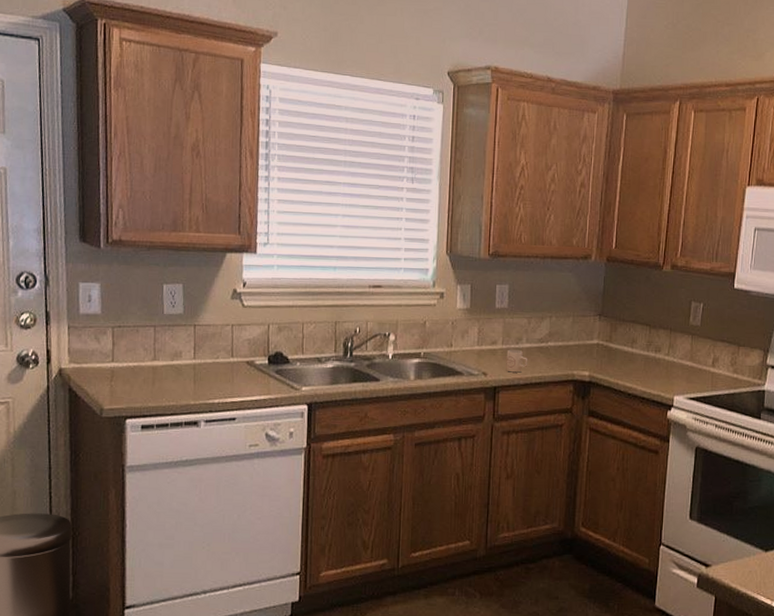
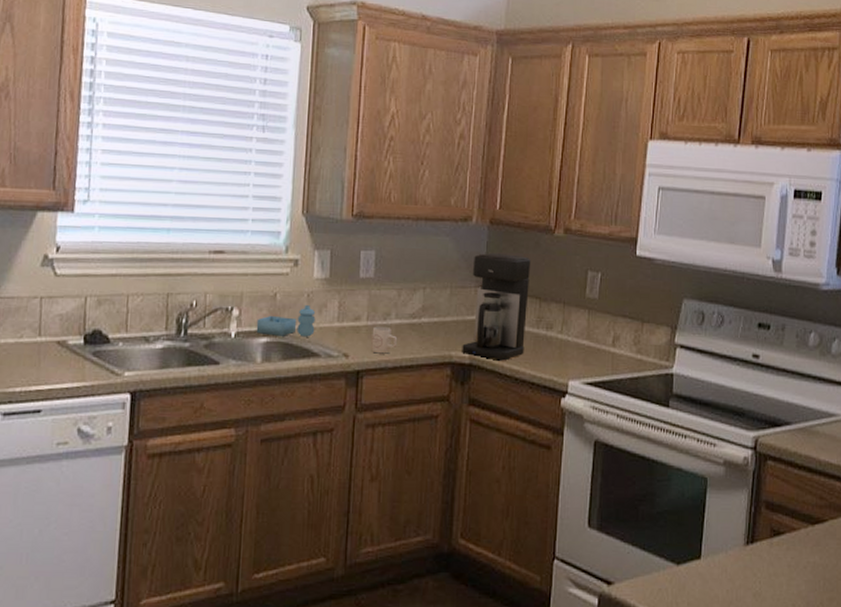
soap dispenser: none [409,331,459,358] -> present [256,305,316,337]
coffee maker: none [583,286,643,379] -> present [462,253,531,361]

